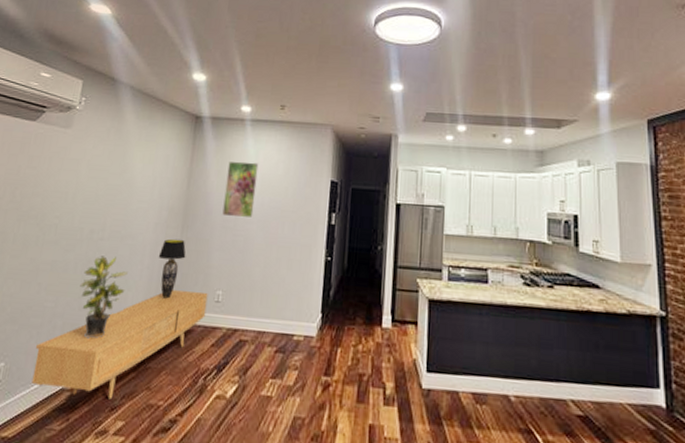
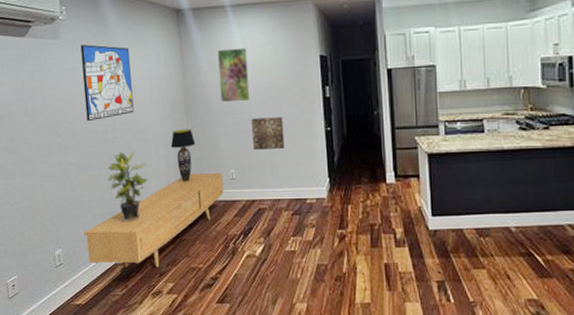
wall art: none [75,136,140,218] -> present [80,44,134,122]
wall art: none [245,237,283,274] -> present [251,117,285,151]

